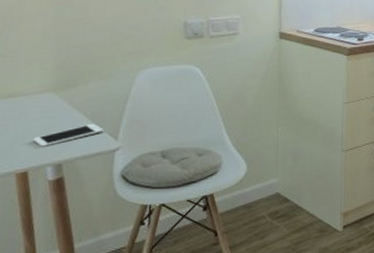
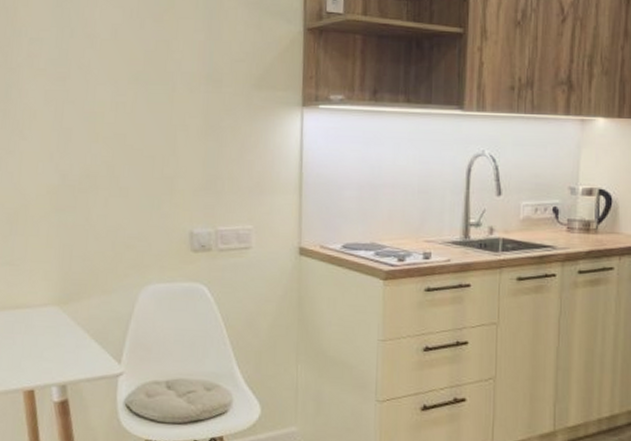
cell phone: present [33,123,103,148] -> none [39,343,106,366]

